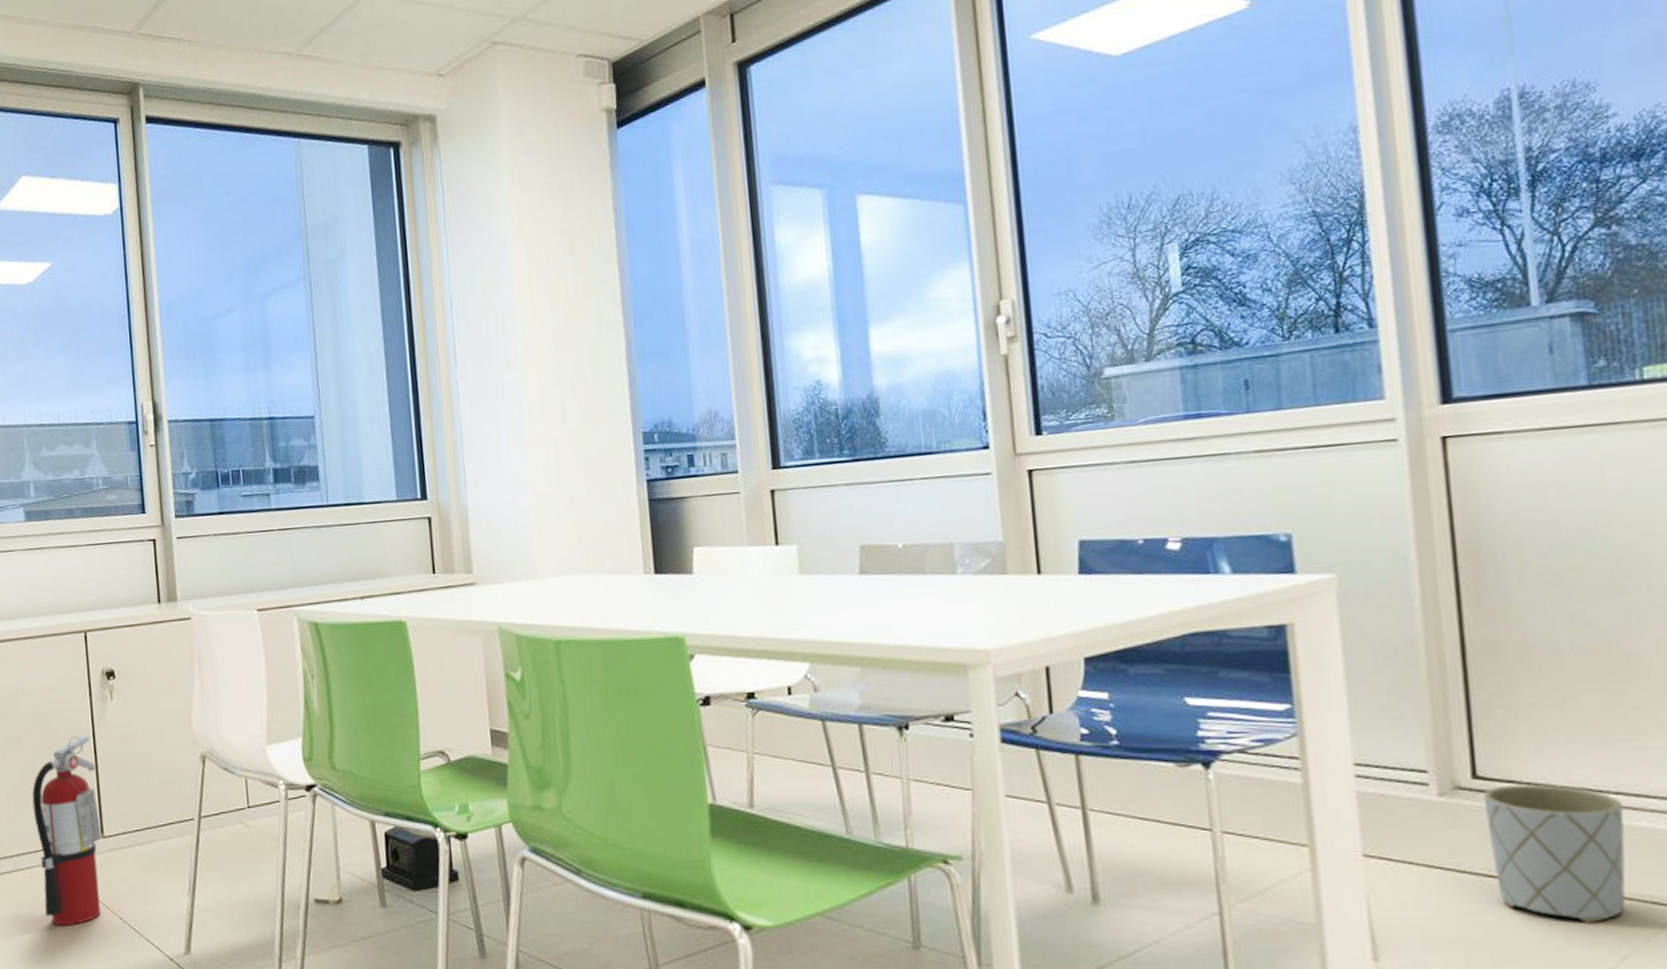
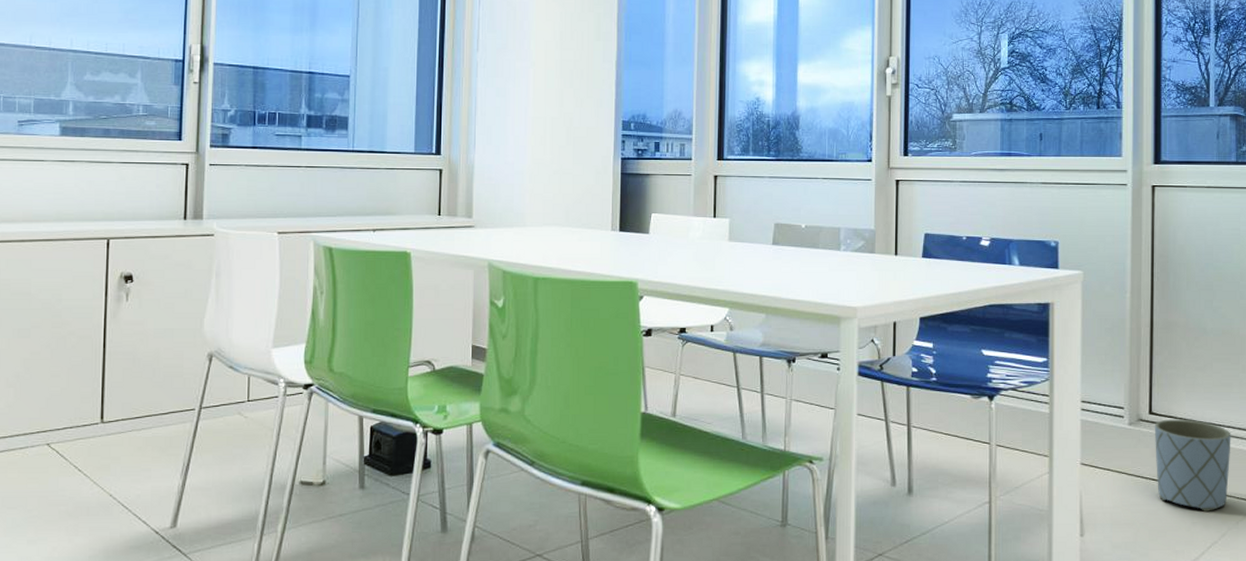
fire extinguisher: present [32,735,102,926] -> none [33,331,103,502]

